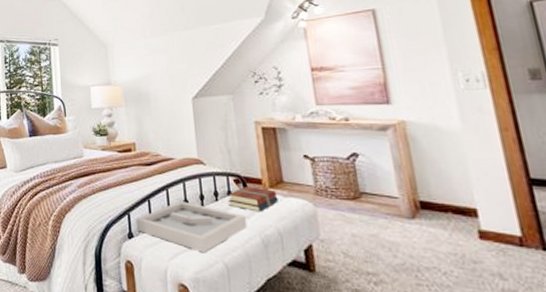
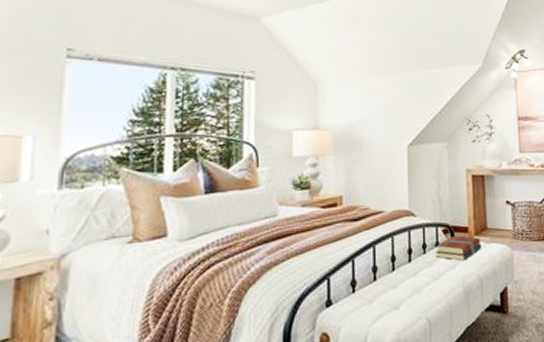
decorative tray: present [135,201,248,254] -> none [336,257,452,312]

